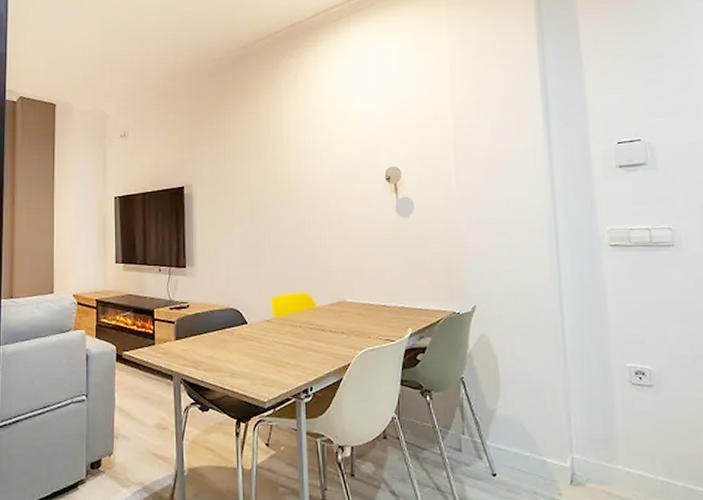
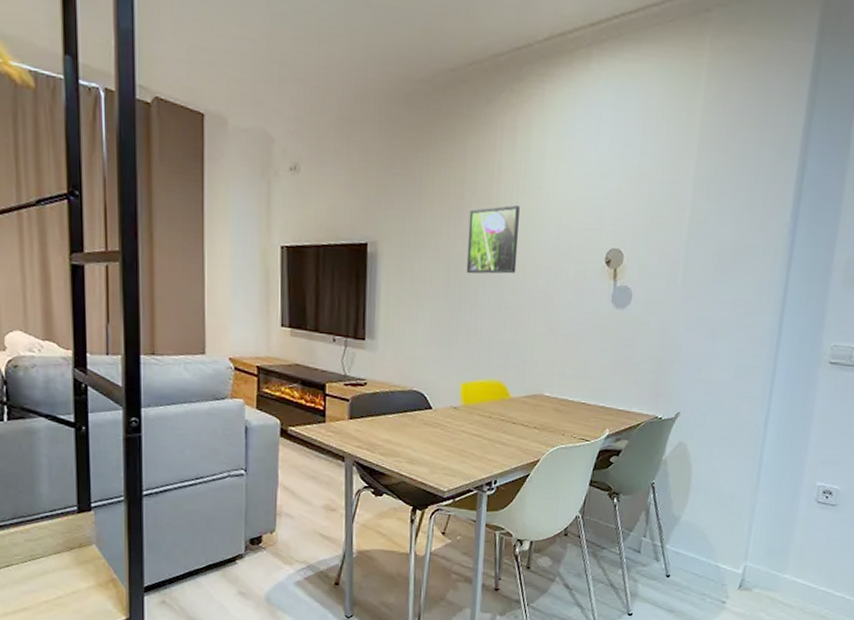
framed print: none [266,142,310,202] -> present [466,205,520,274]

